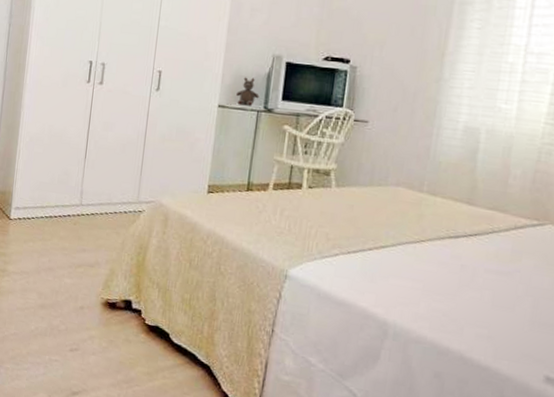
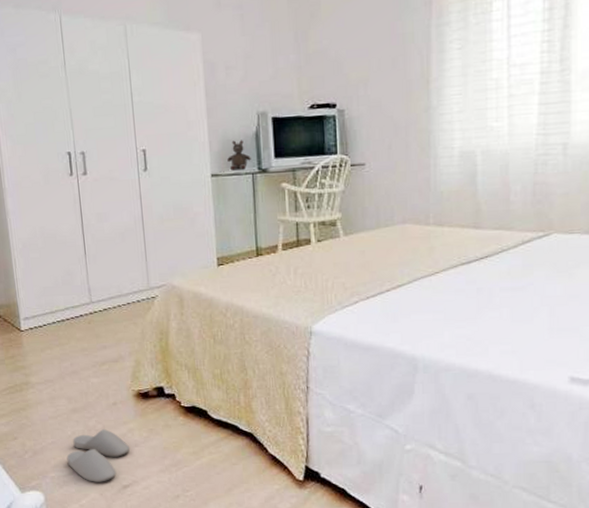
slippers: none [24,331,88,384] -> present [66,429,131,482]

